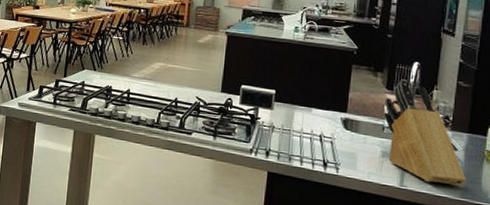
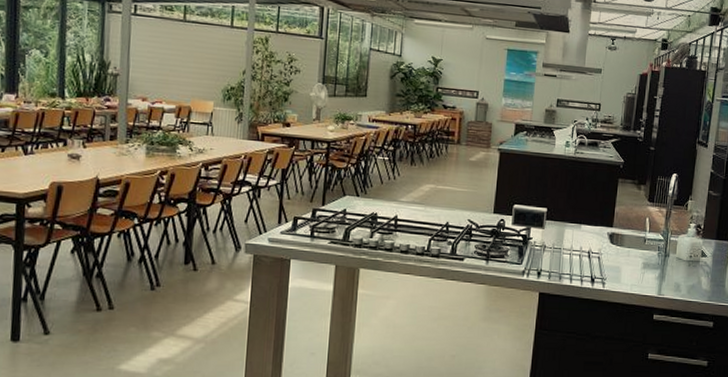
knife block: present [384,79,467,186] -> none [645,191,713,290]

